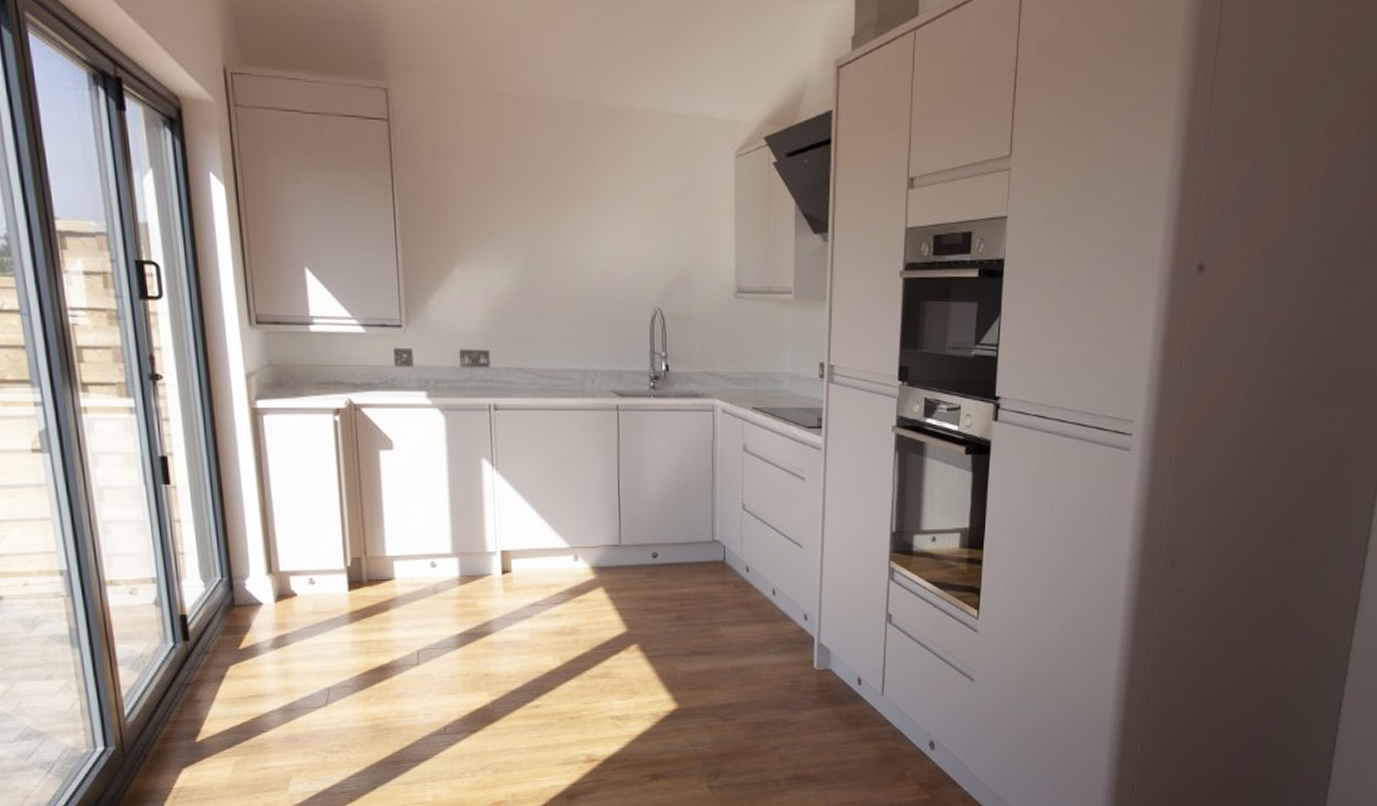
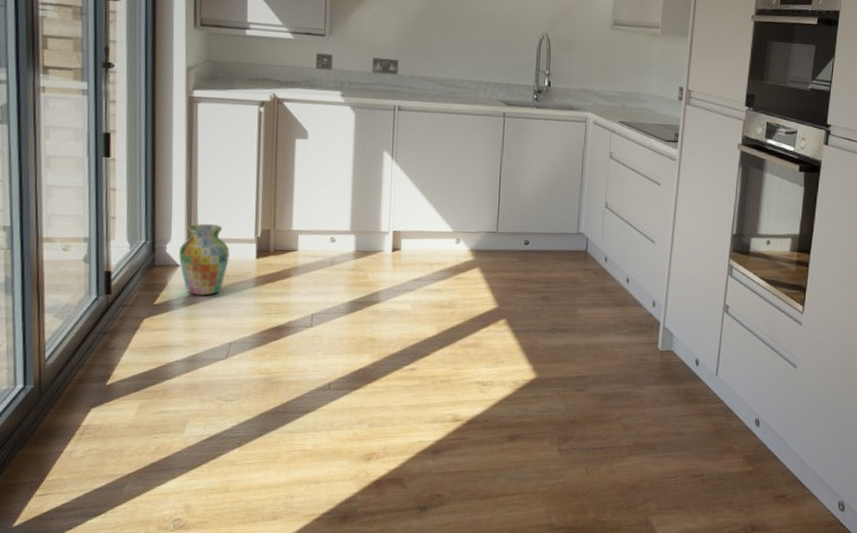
vase: none [260,555,318,637] -> present [179,224,229,296]

